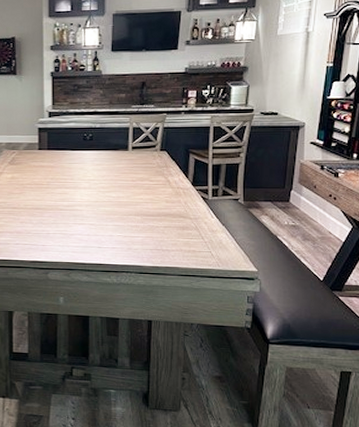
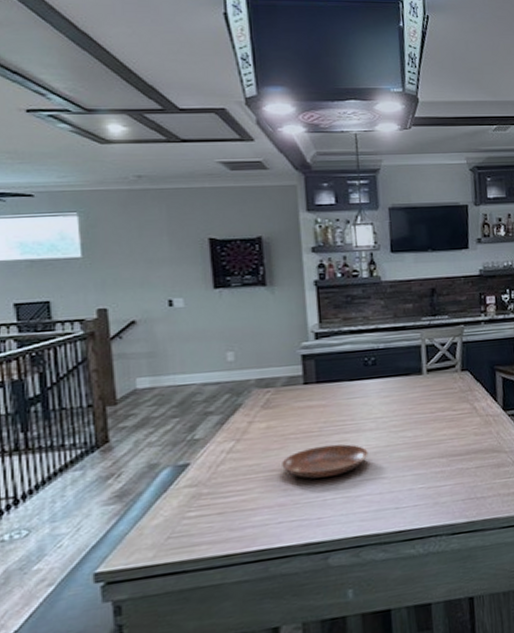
bowl: none [20,195,82,218] -> present [282,444,369,479]

